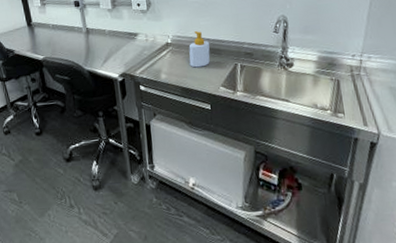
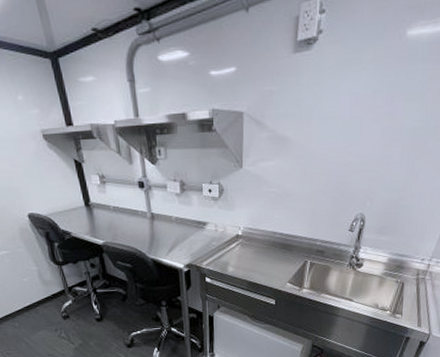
soap bottle: present [188,31,210,68] -> none [258,224,282,263]

